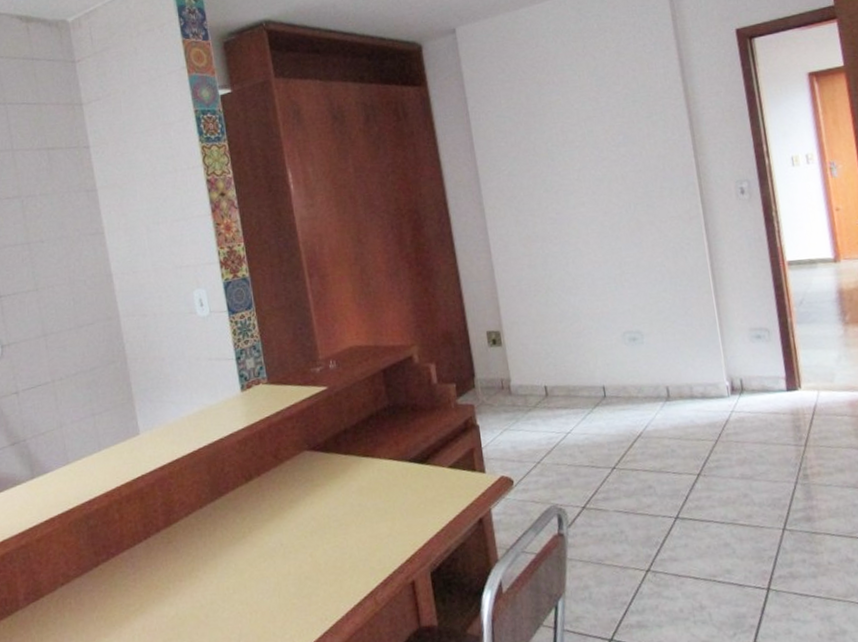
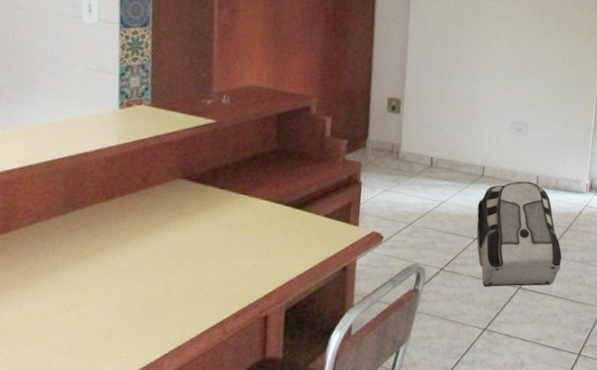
backpack: none [606,394,721,522] -> present [476,181,562,287]

